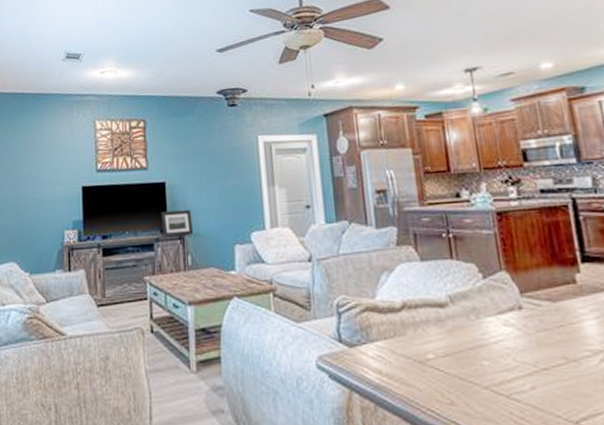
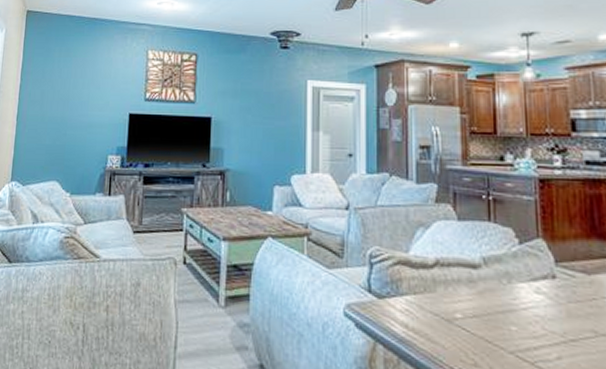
picture frame: present [161,210,194,238] -> none [203,146,235,173]

